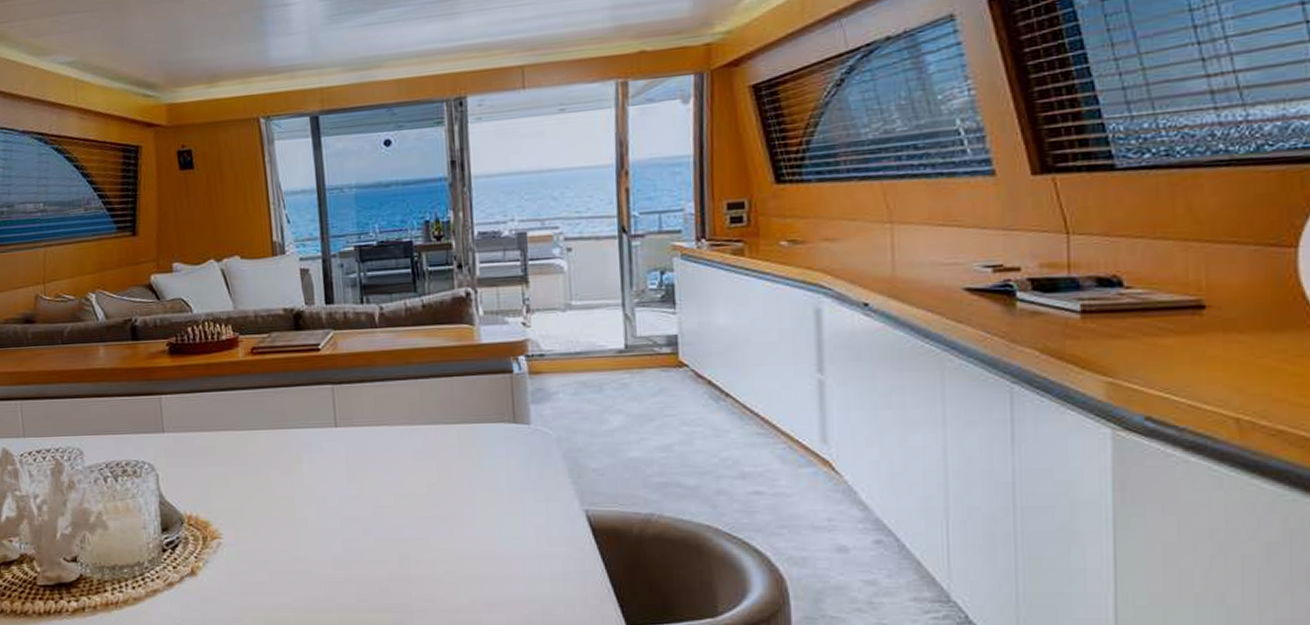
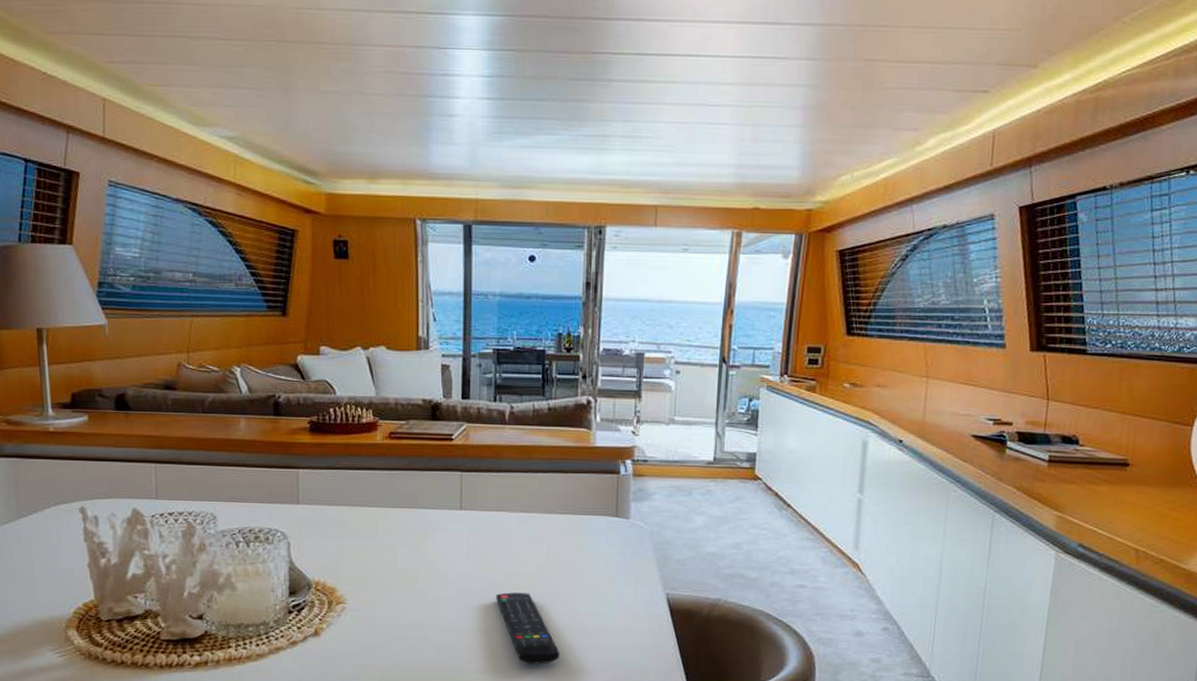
remote control: none [384,517,465,600] -> present [496,592,560,665]

